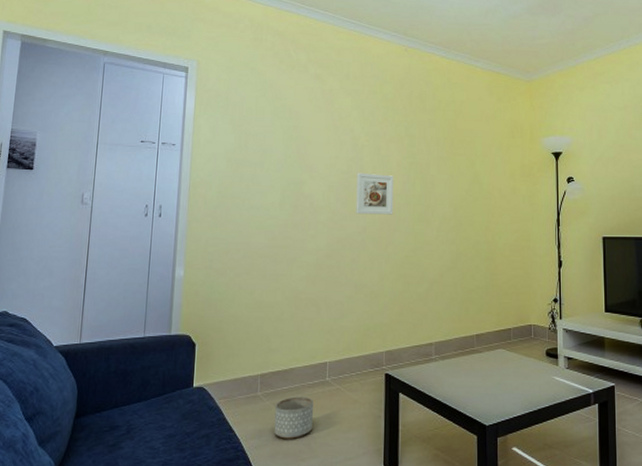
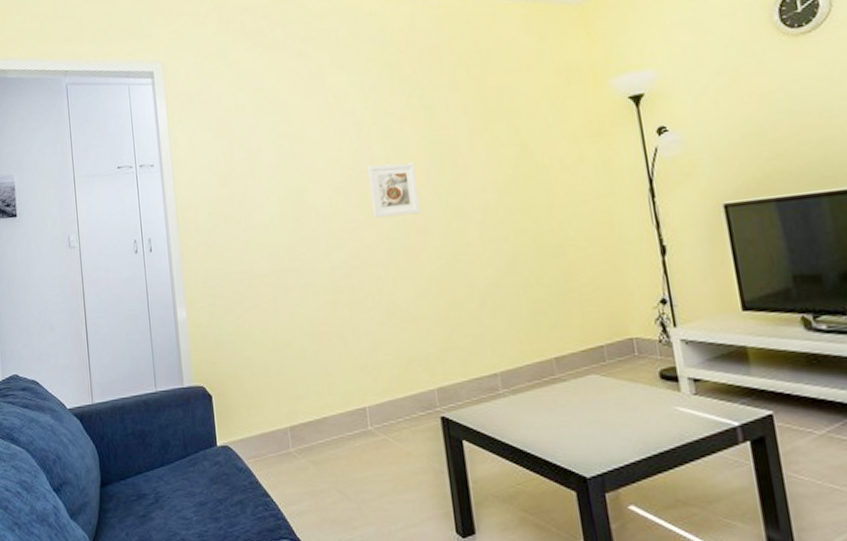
planter: present [274,396,313,439] -> none [312,451,361,503]

